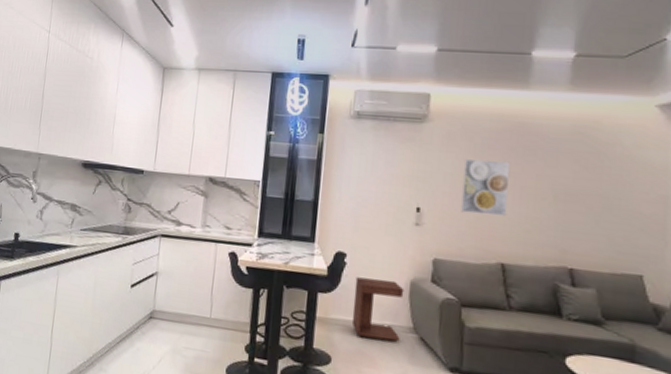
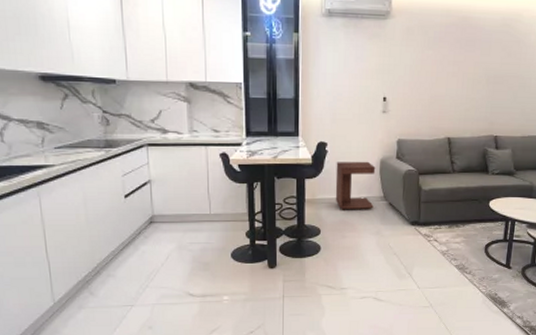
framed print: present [461,159,511,217] -> none [418,51,456,99]

